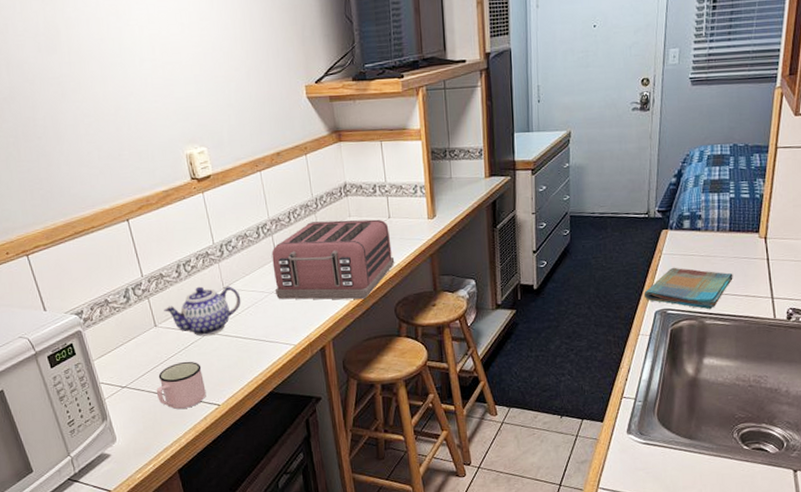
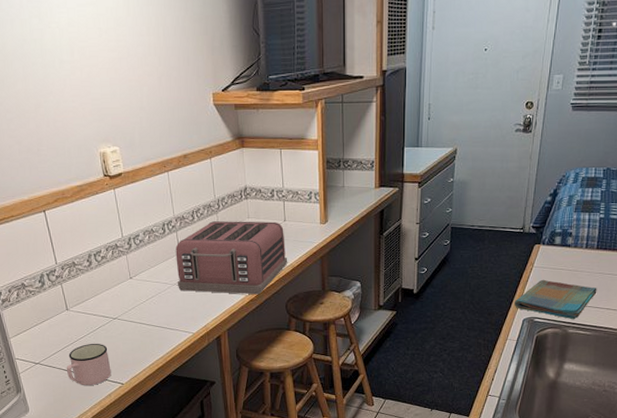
teapot: present [164,286,241,337] -> none [75,275,146,321]

